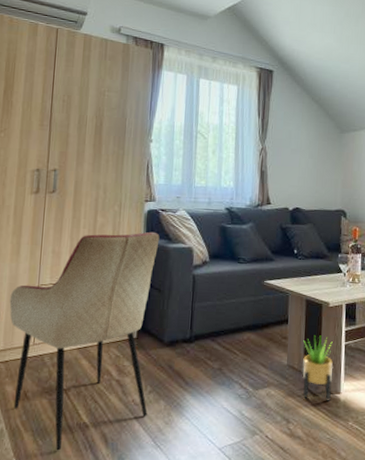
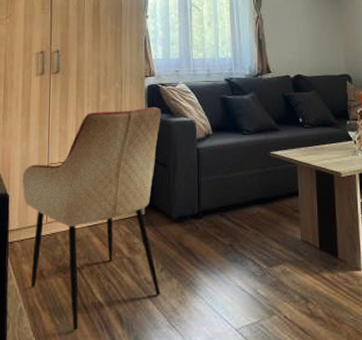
potted plant: present [303,335,333,401] -> none [316,207,352,279]

